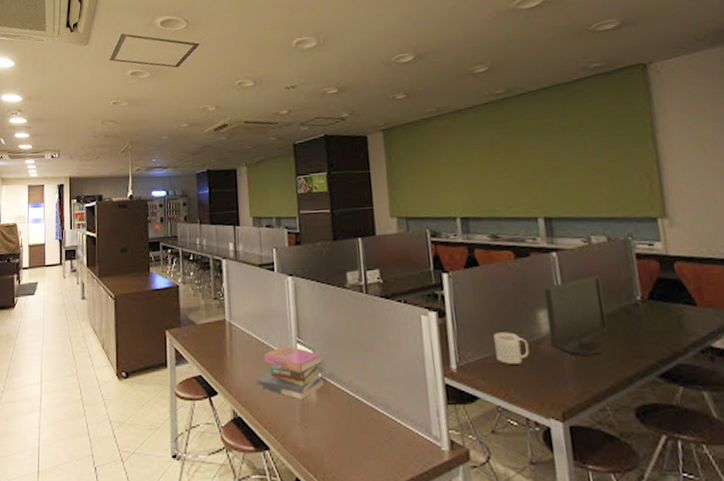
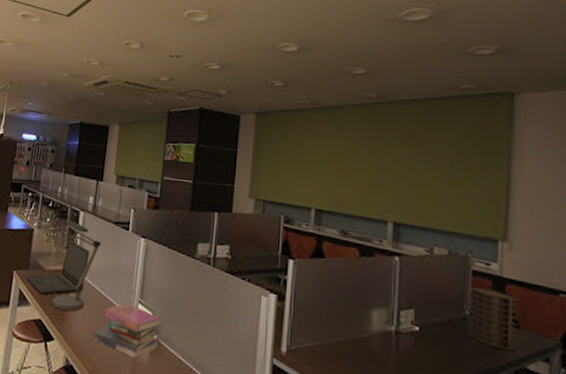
laptop: none [178,290,239,350] -> present [25,240,90,295]
desk lamp: none [209,270,249,362] -> present [51,220,101,311]
mug: present [493,332,530,364] -> none [326,323,358,357]
monitor: present [544,275,608,357] -> none [378,283,435,360]
file organizer: none [633,270,698,331] -> present [466,287,518,352]

